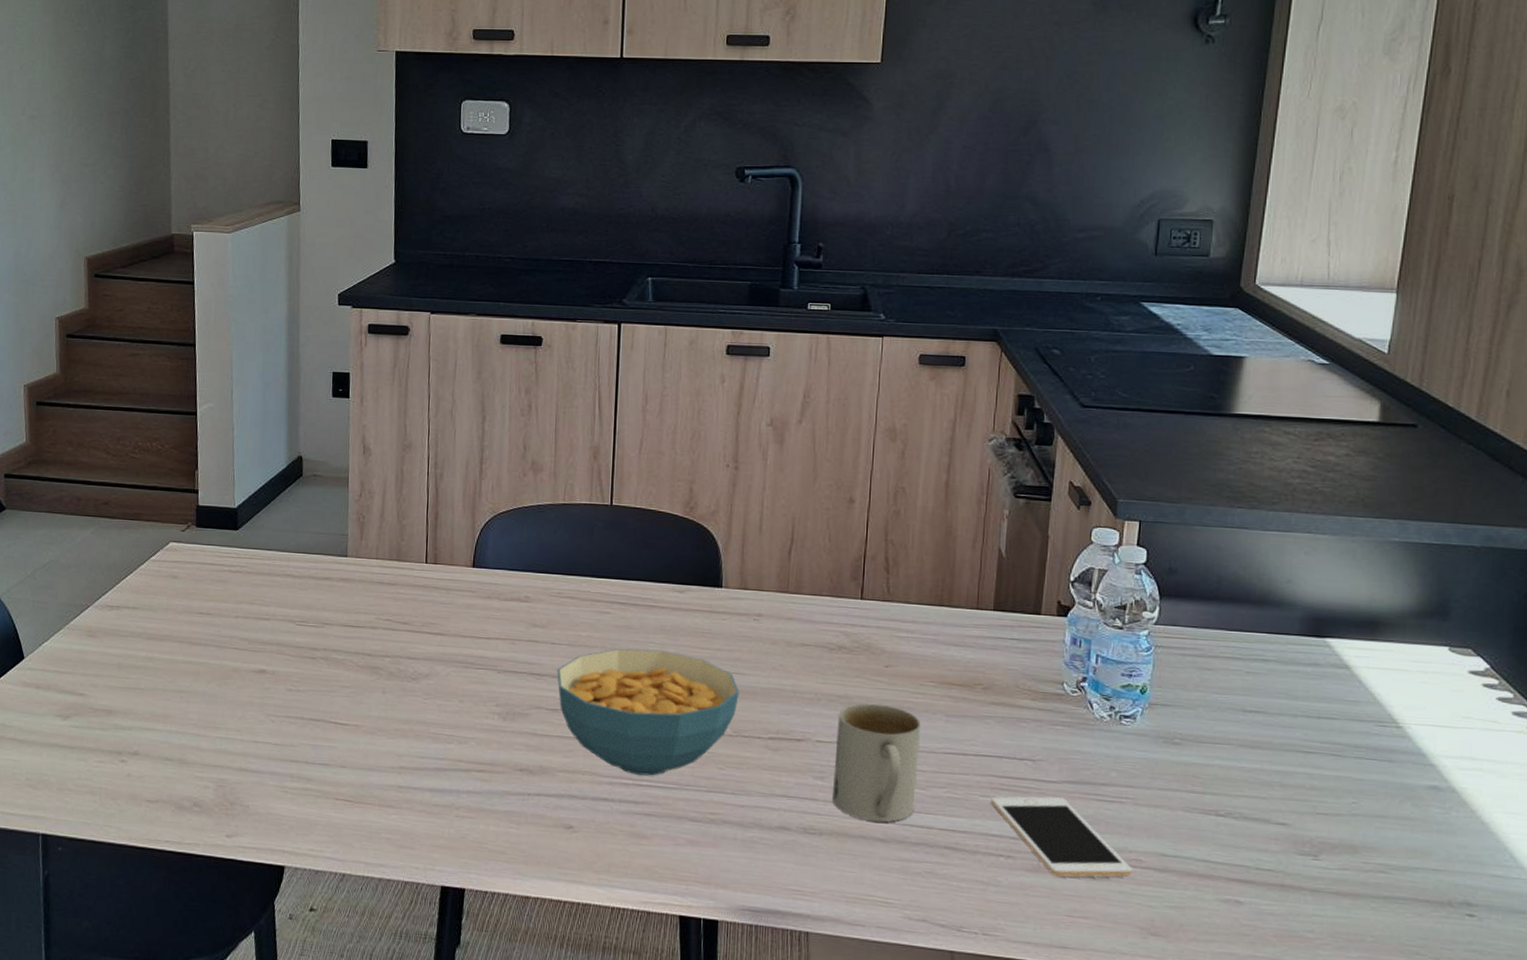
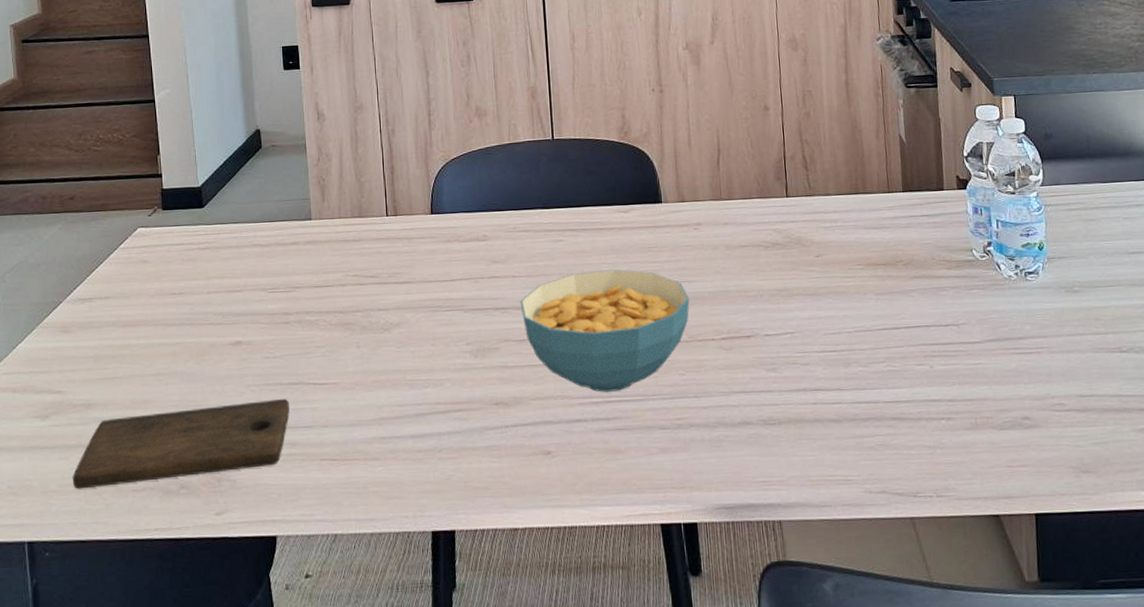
cutting board: none [88,728,308,797] -> present [72,398,290,489]
mug: present [833,703,922,822] -> none [780,292,860,404]
cell phone: present [991,796,1132,877] -> none [926,356,1058,430]

